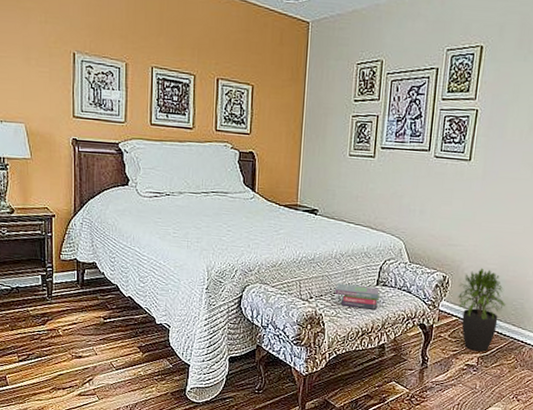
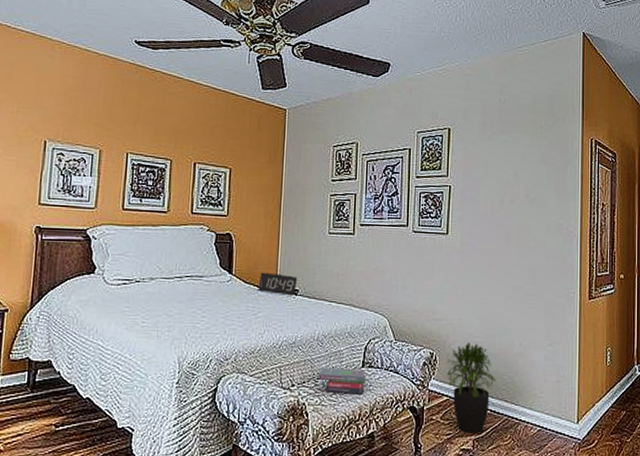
alarm clock: none [279,191,318,215] -> present [258,272,298,296]

